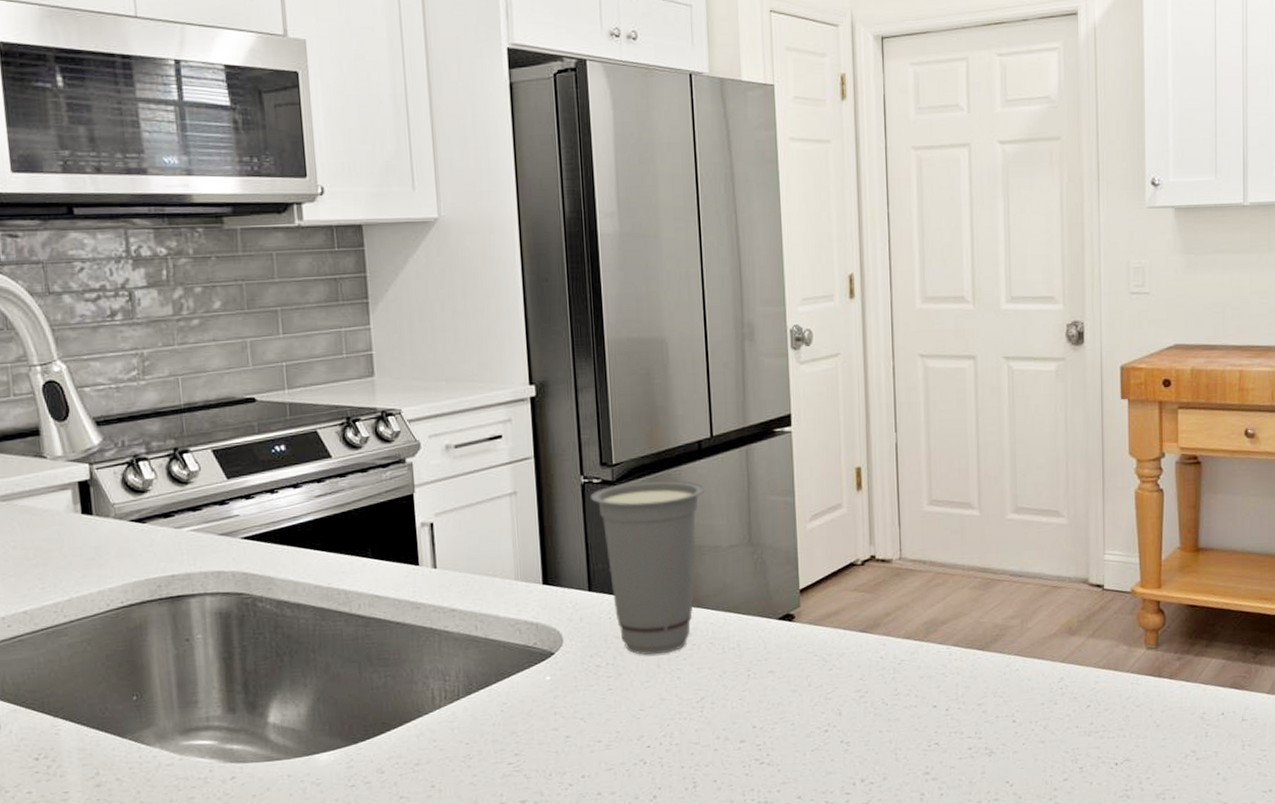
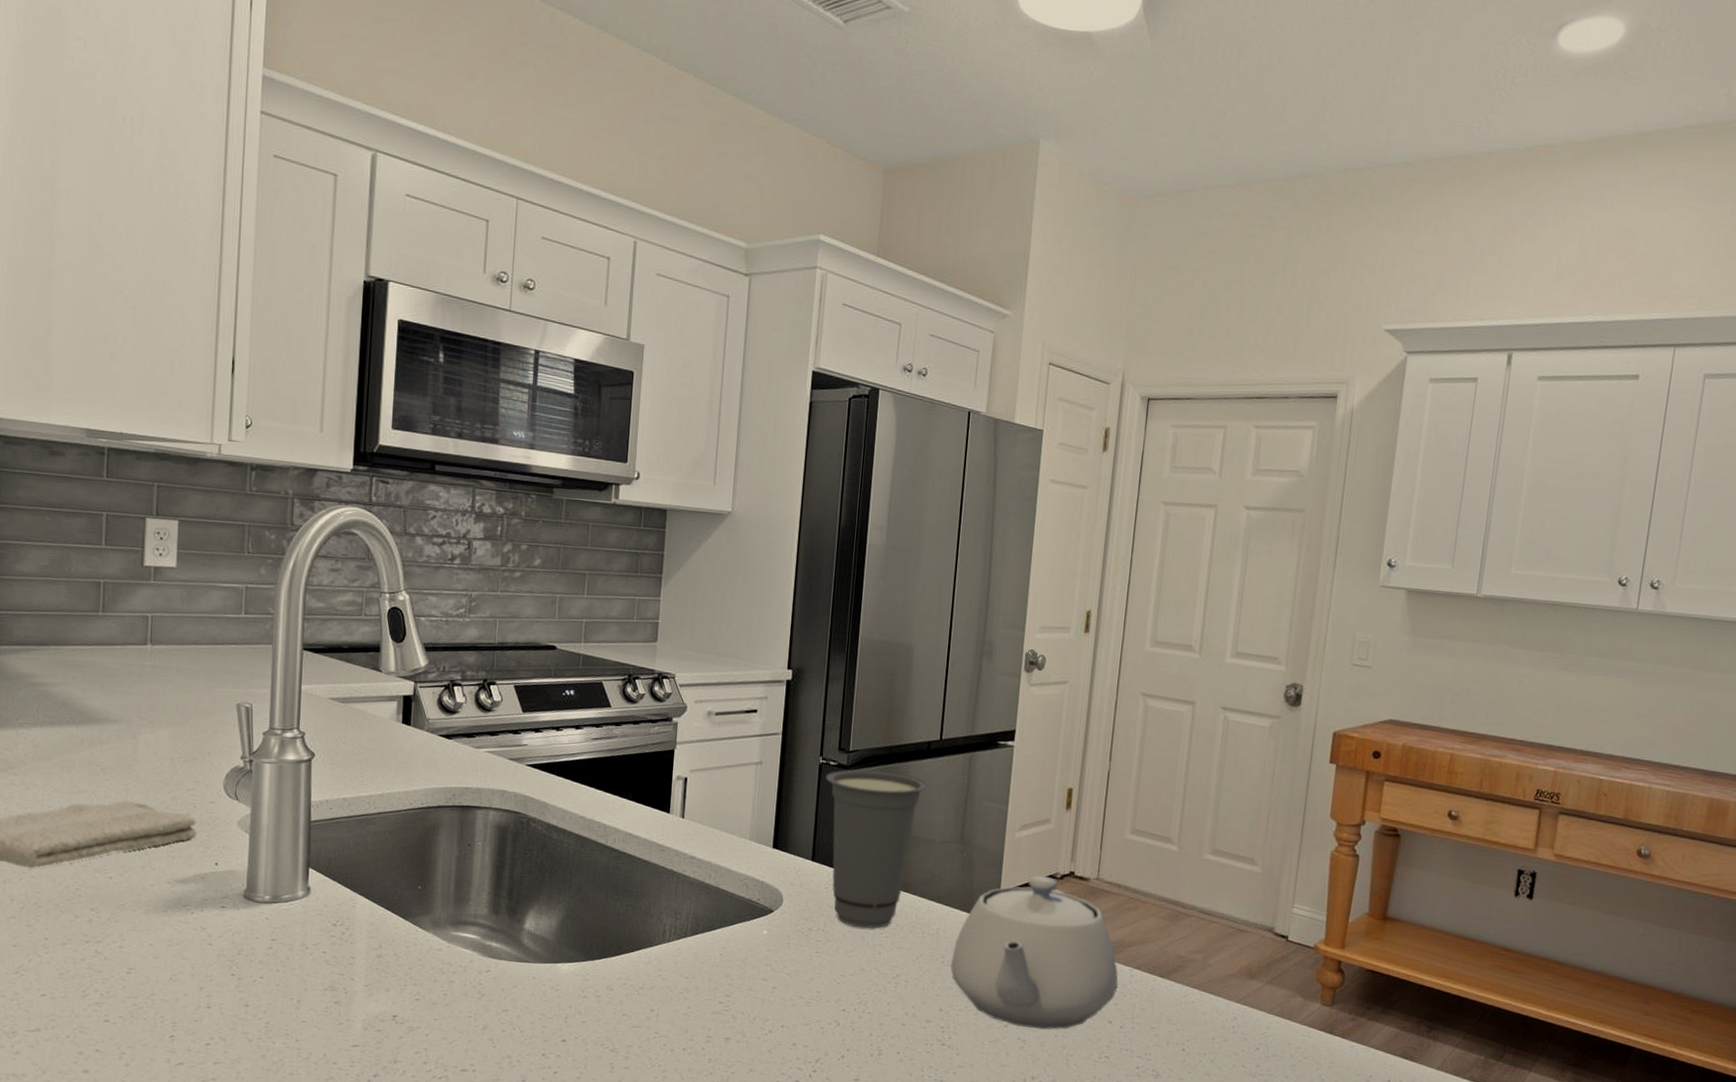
teapot: none [758,565,938,729] -> present [950,875,1119,1030]

